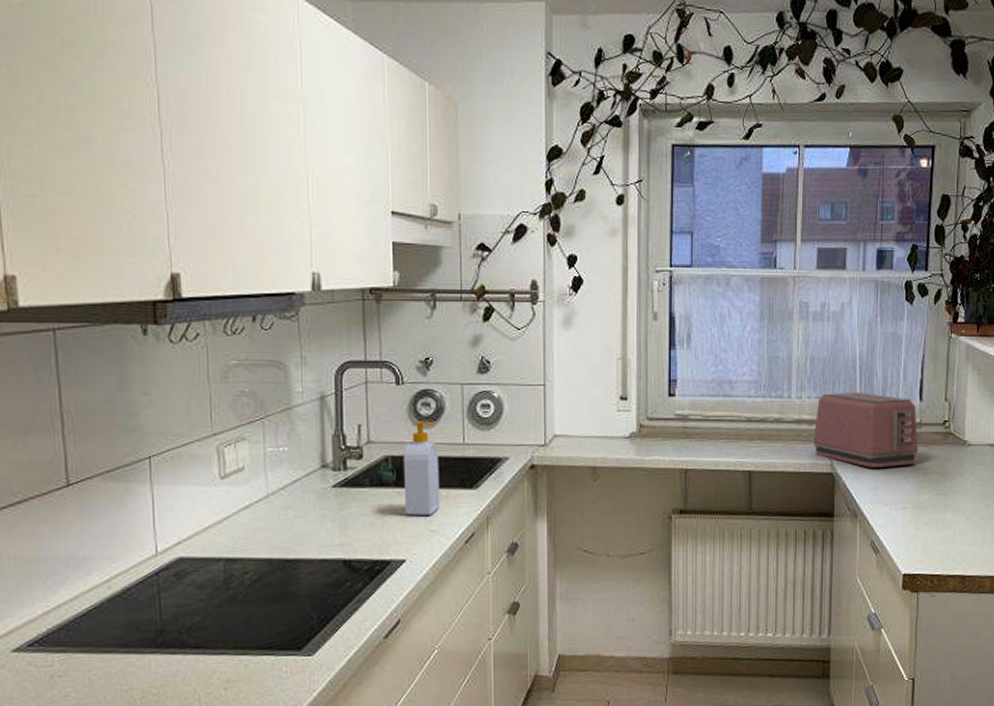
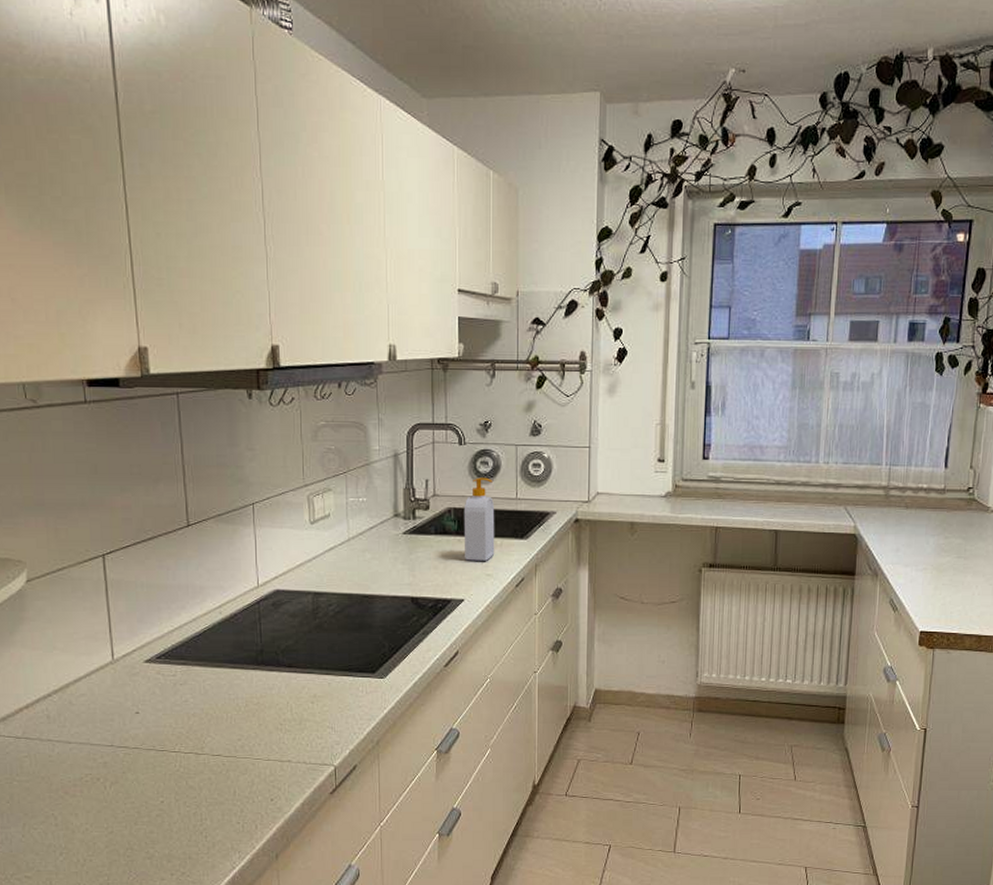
toaster: present [813,391,919,468] -> none [838,458,942,531]

